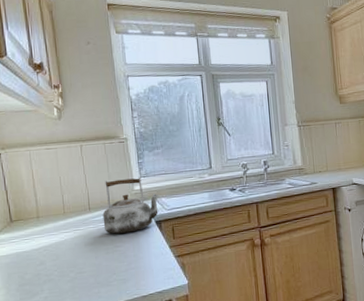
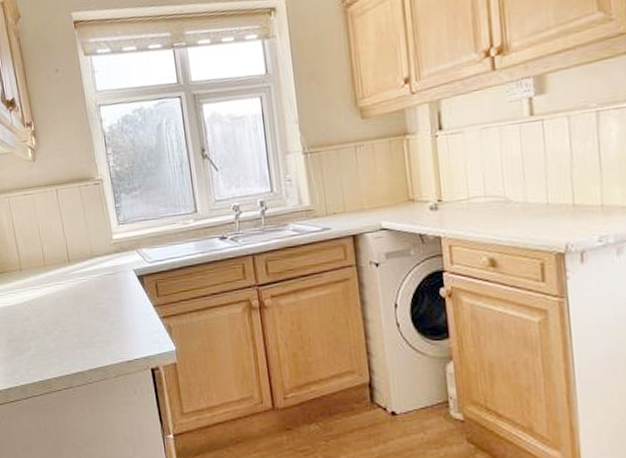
kettle: present [102,177,159,234] -> none [82,224,140,290]

